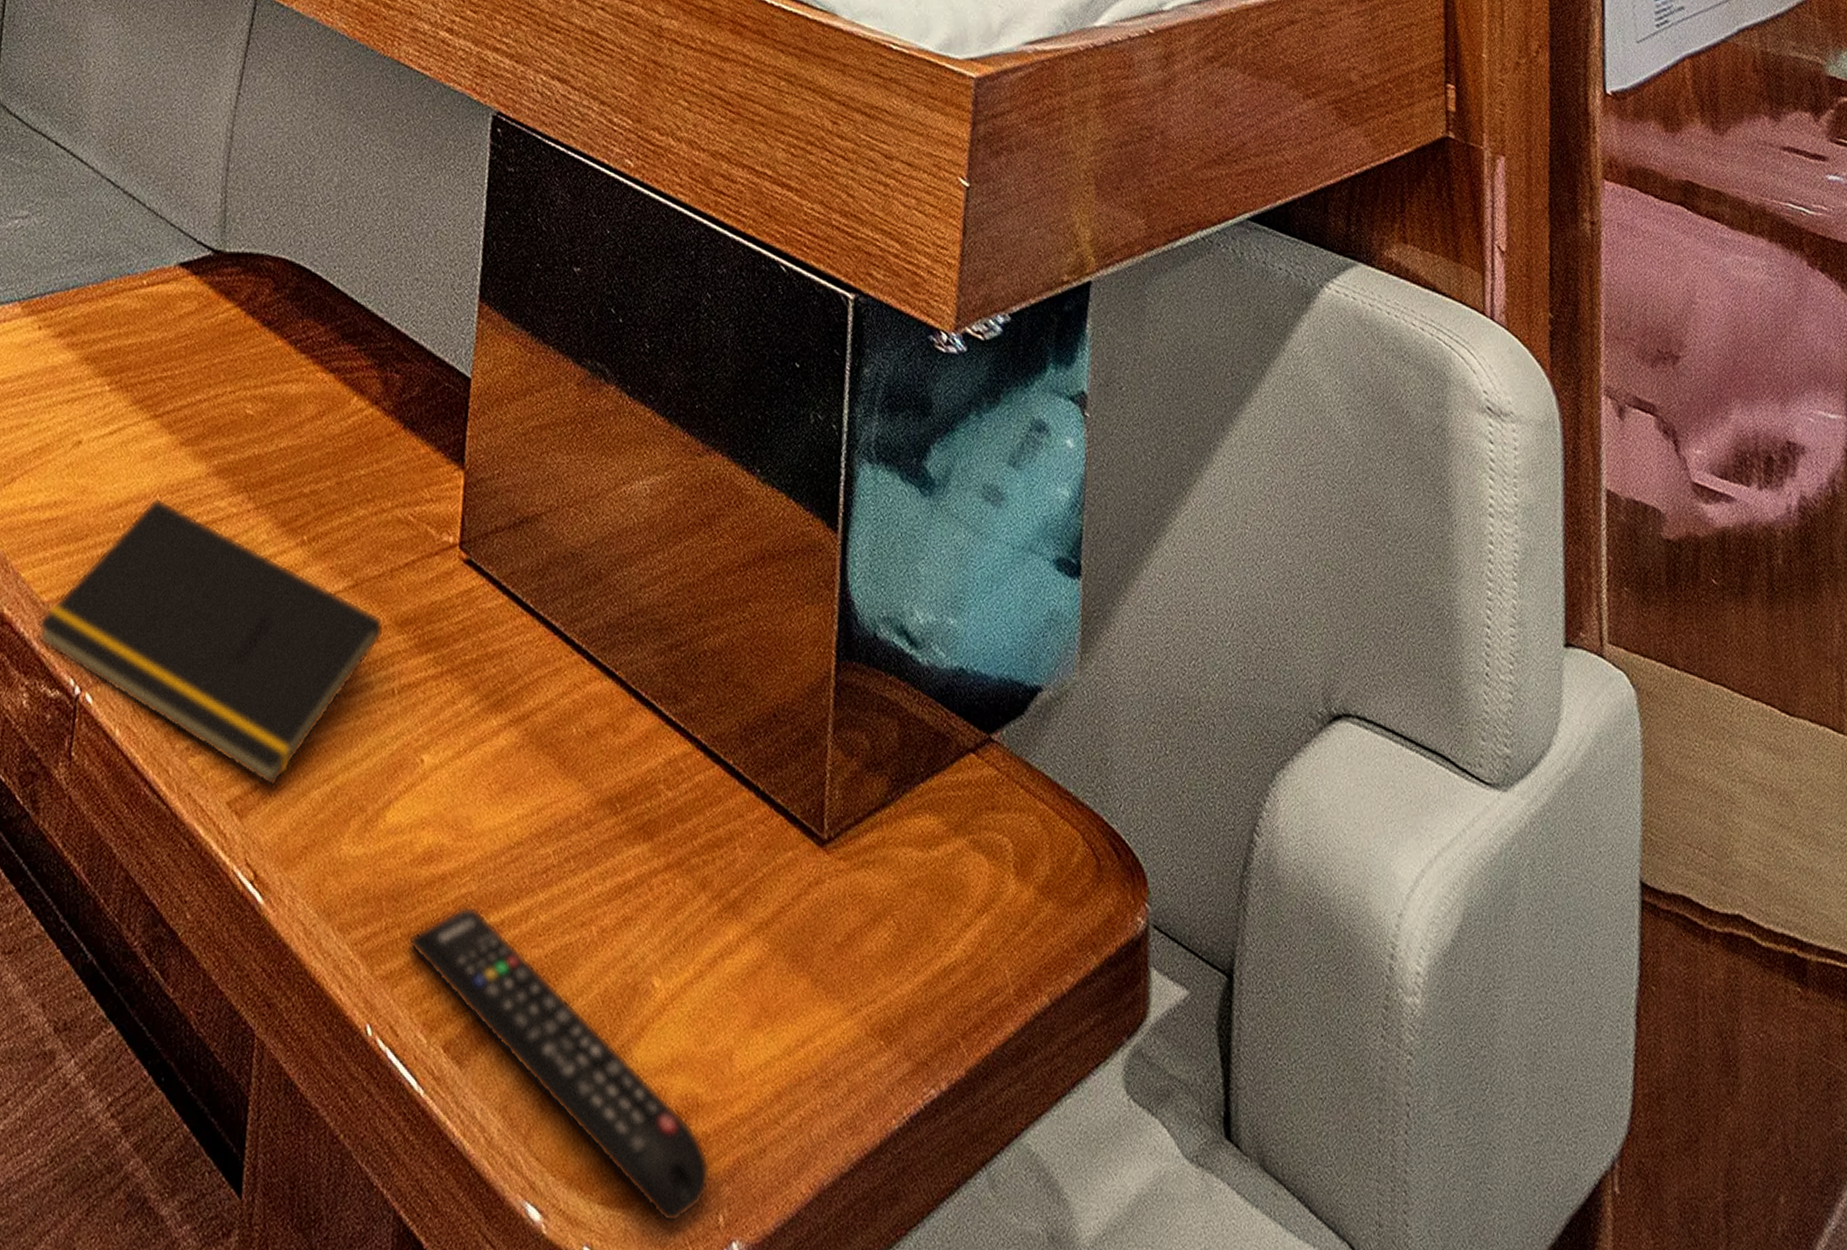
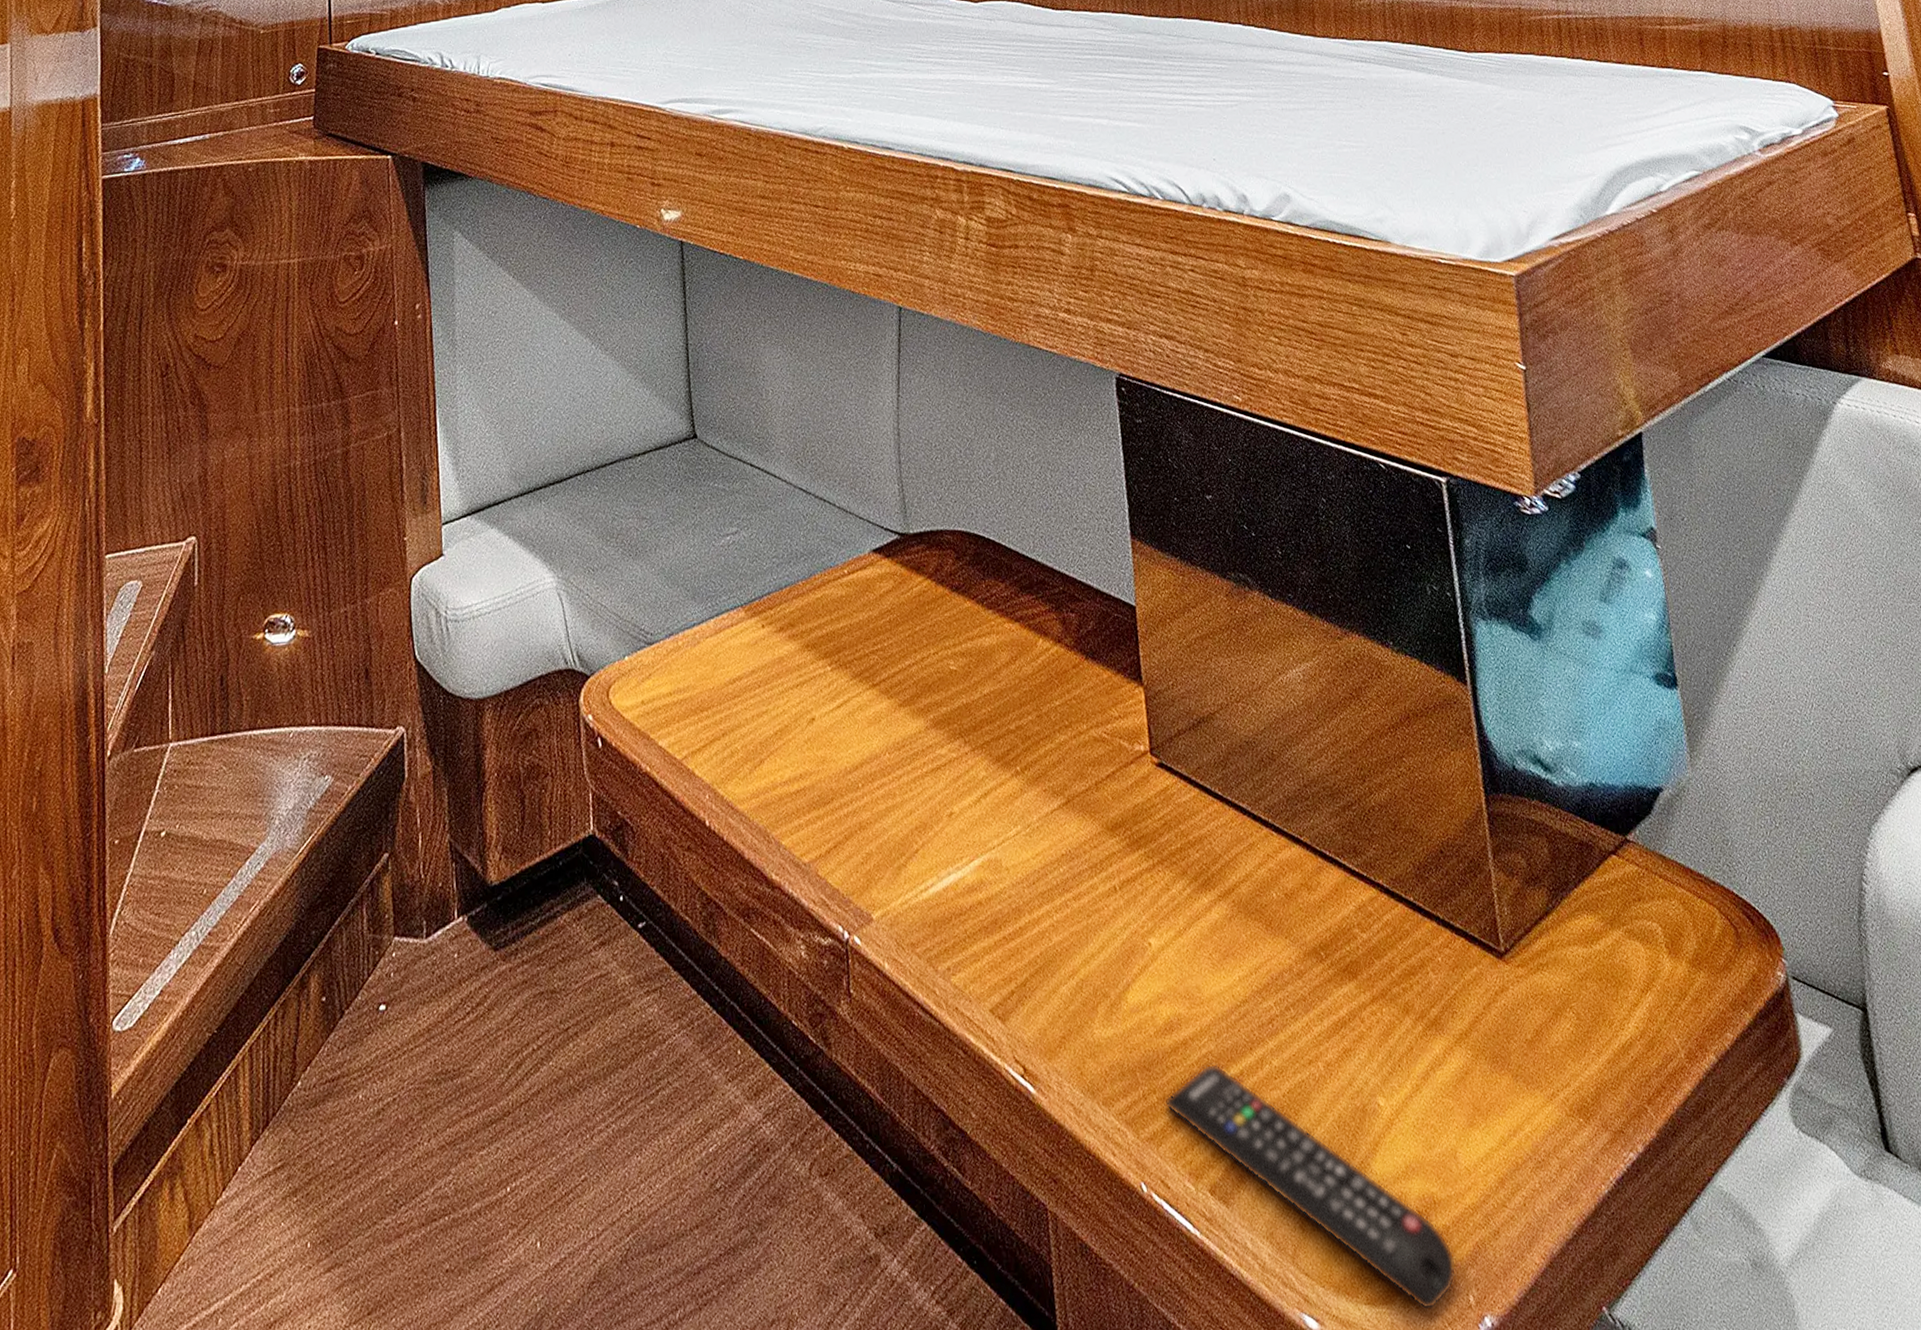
notepad: present [38,497,385,787] -> none [803,755,1099,990]

